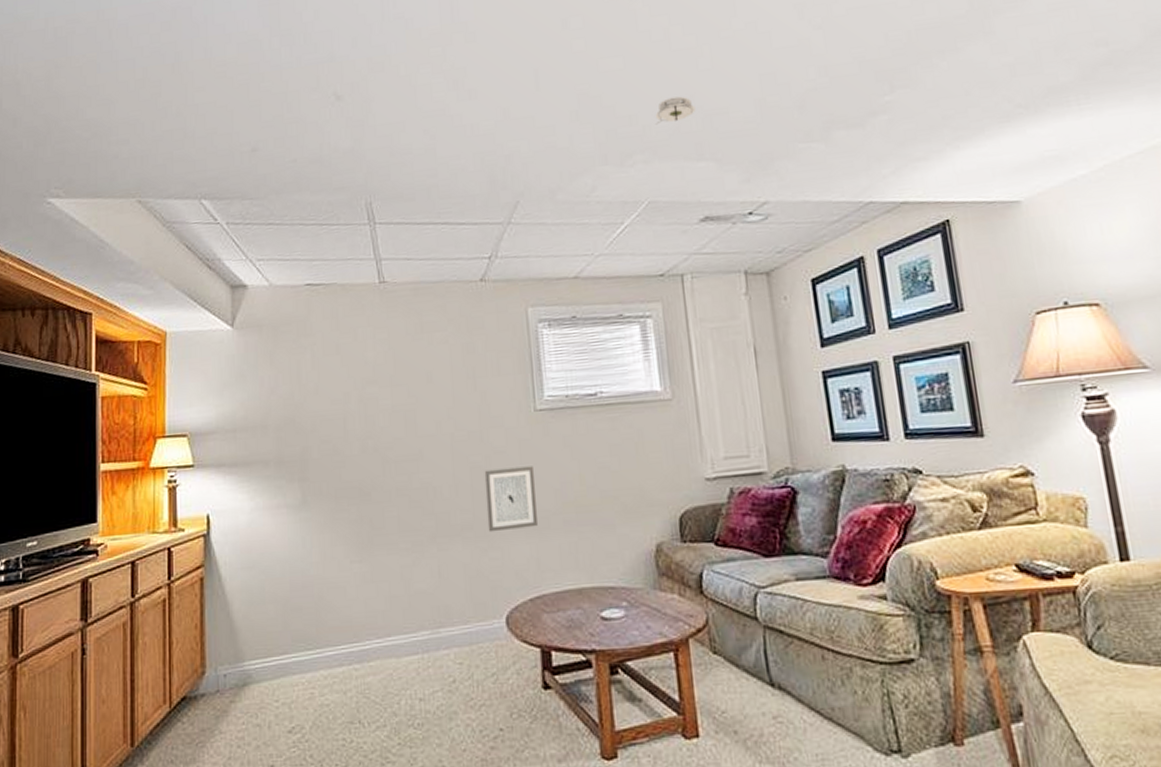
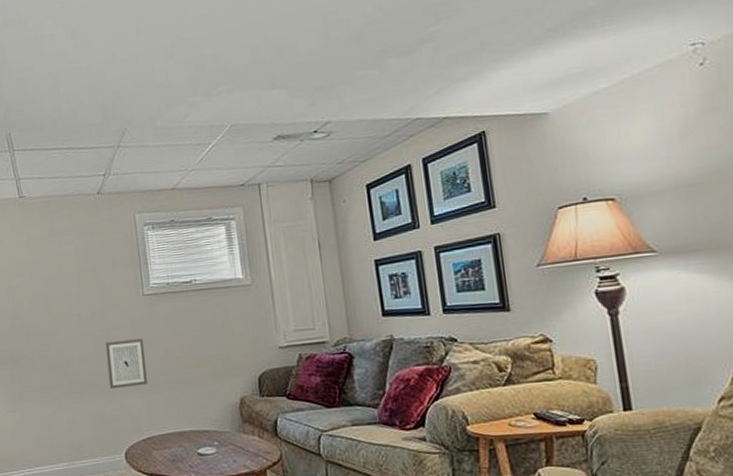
smoke detector: present [655,96,696,125] -> none [235,35,269,60]

